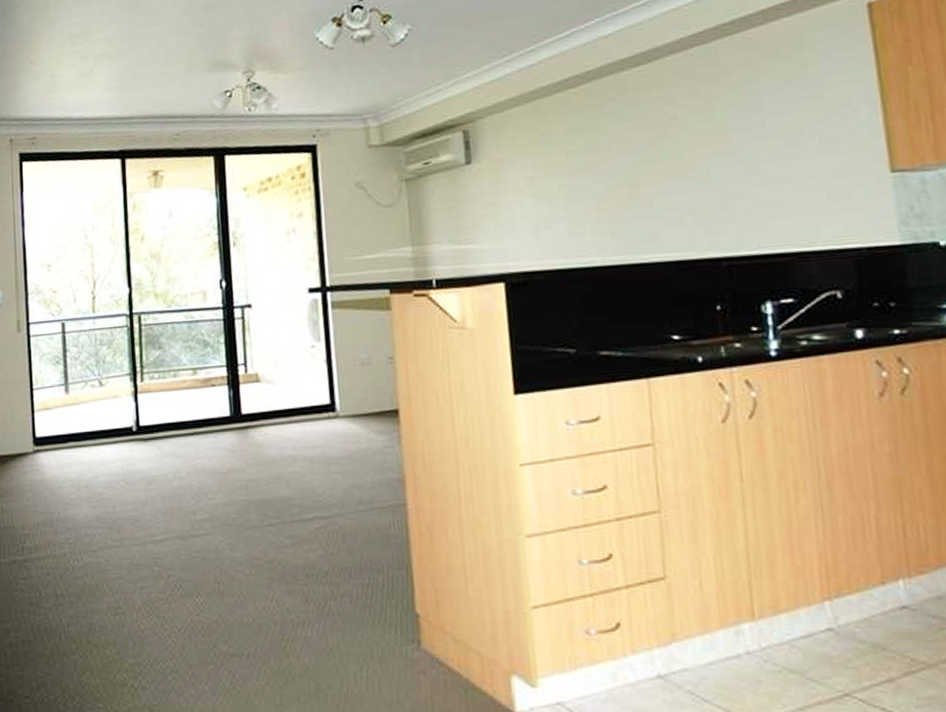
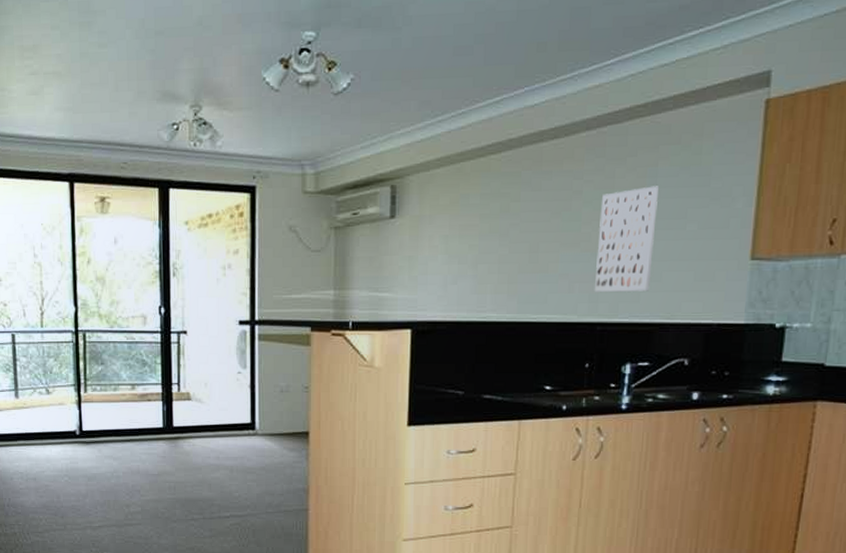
wall art: none [701,103,777,224] -> present [594,186,658,292]

